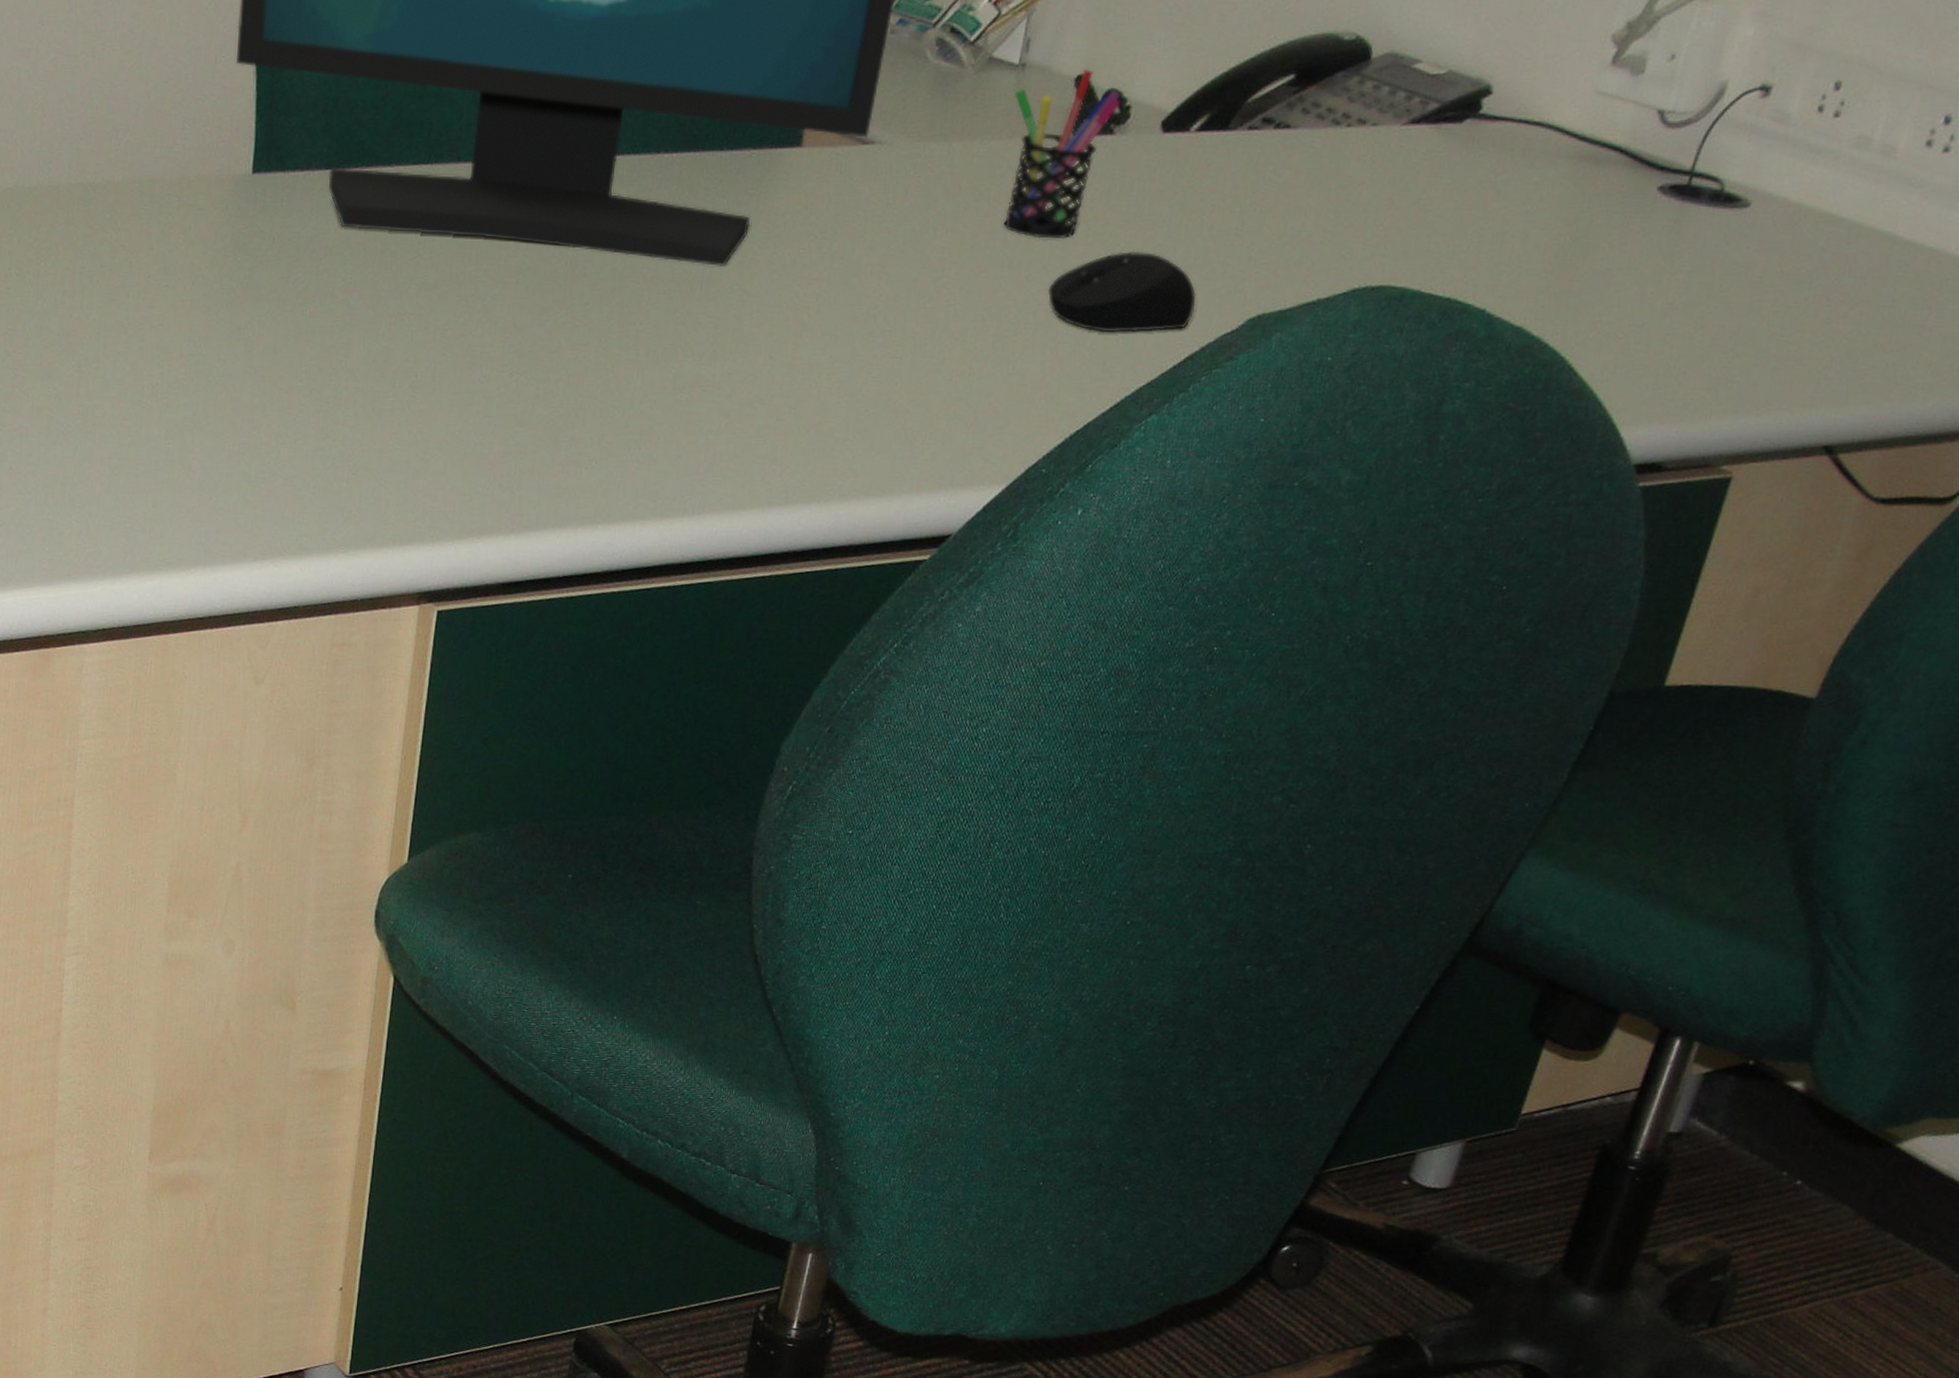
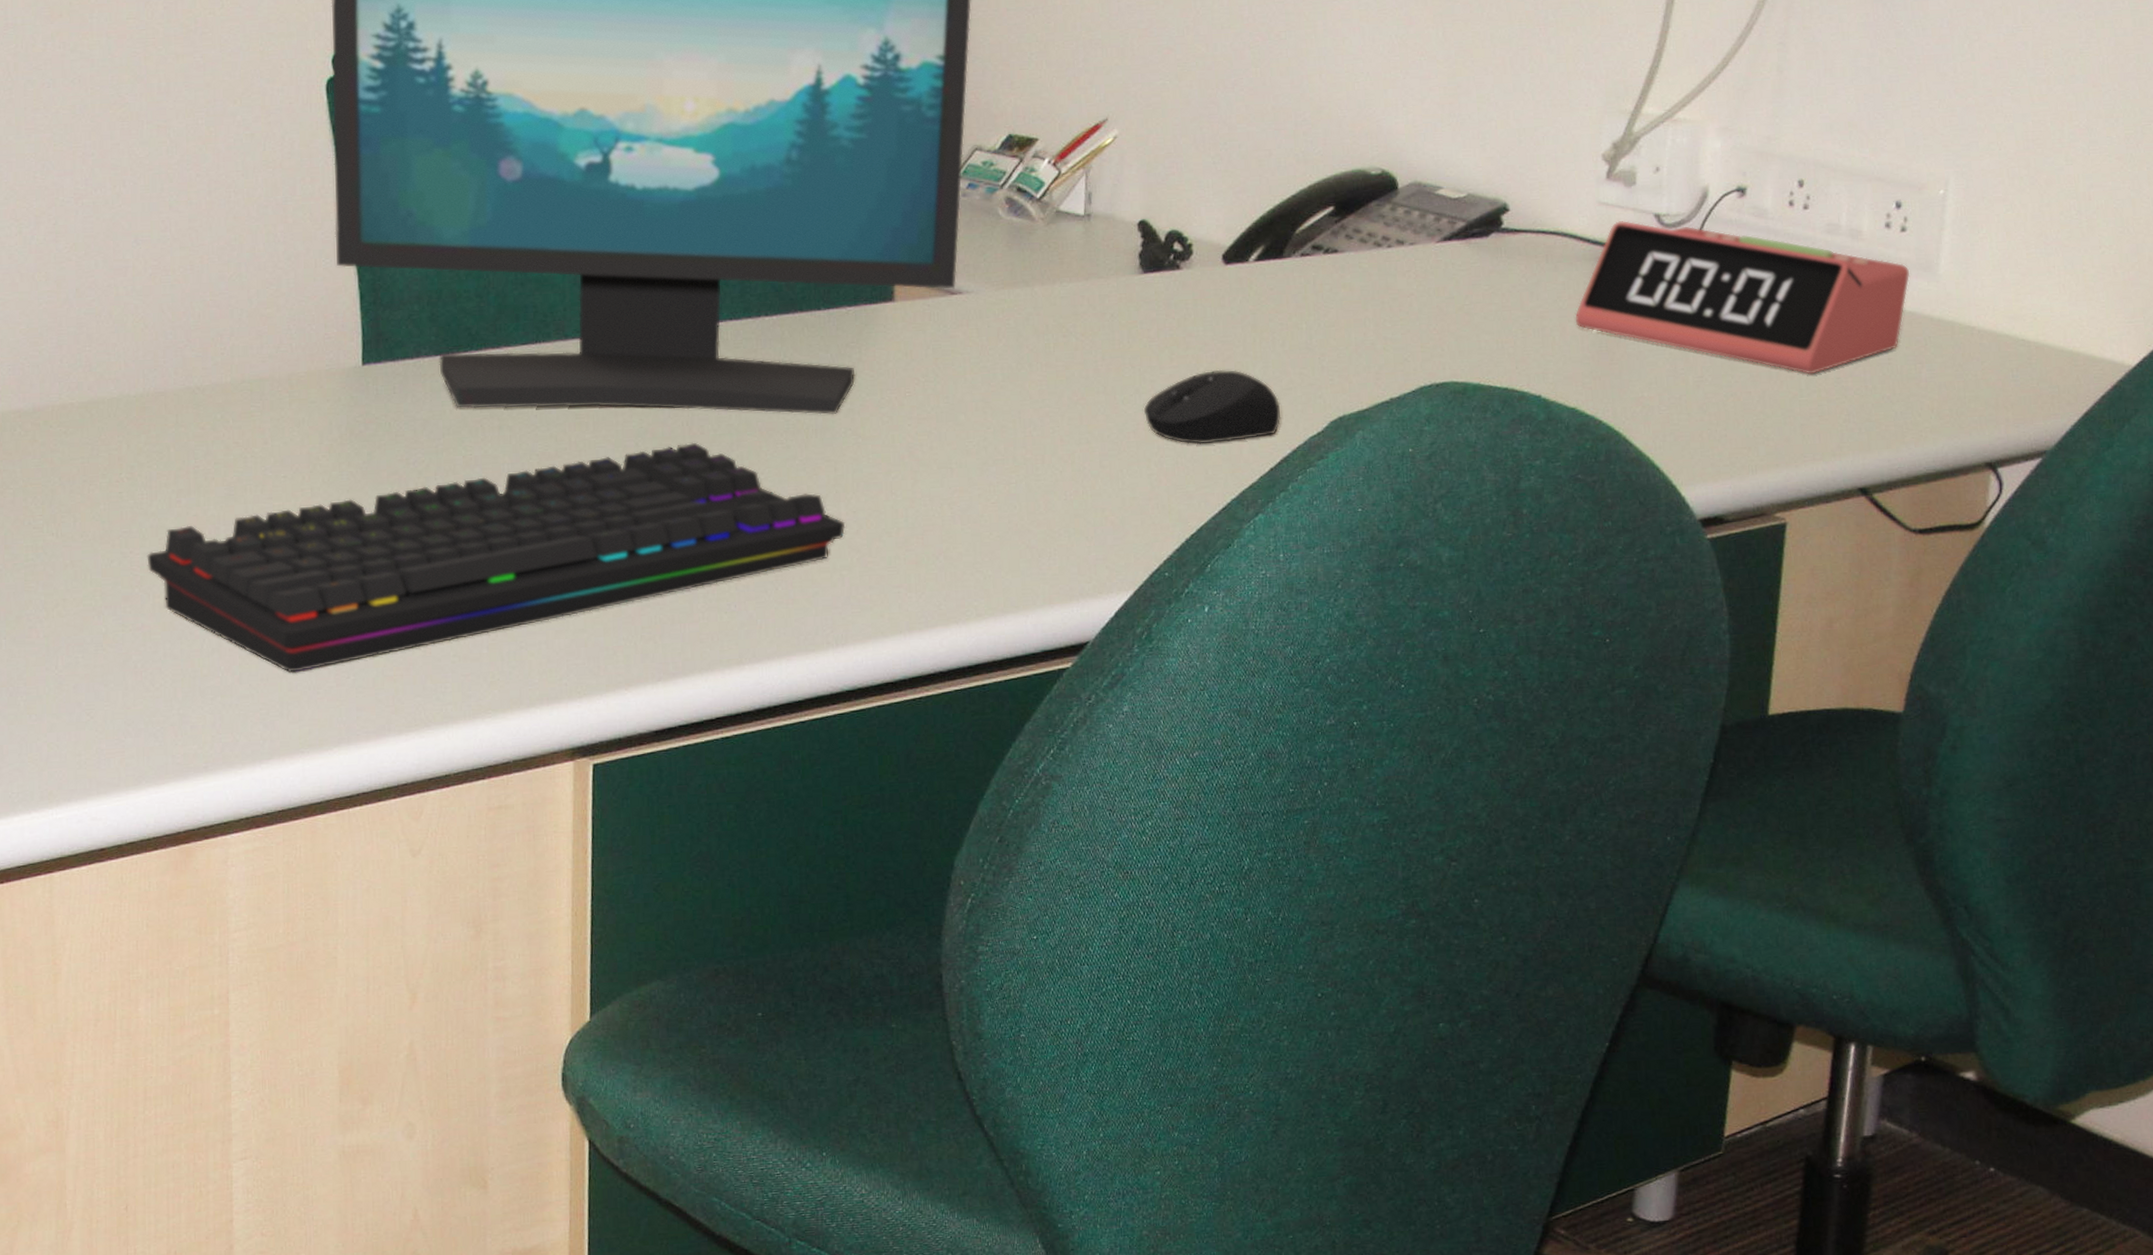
keyboard: none [28,284,719,490] -> present [147,442,846,673]
pen holder: present [1003,68,1121,239] -> none [1084,214,1183,366]
alarm clock: none [1541,115,1943,311] -> present [1575,221,1910,374]

